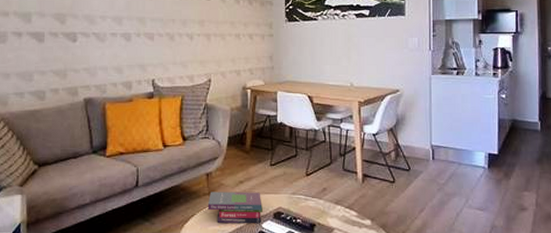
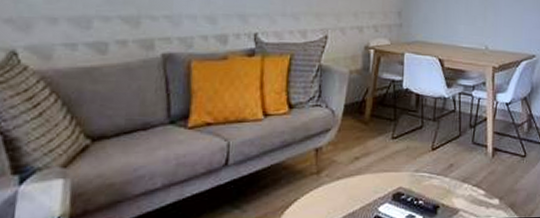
books: present [207,192,262,224] -> none [314,170,380,209]

